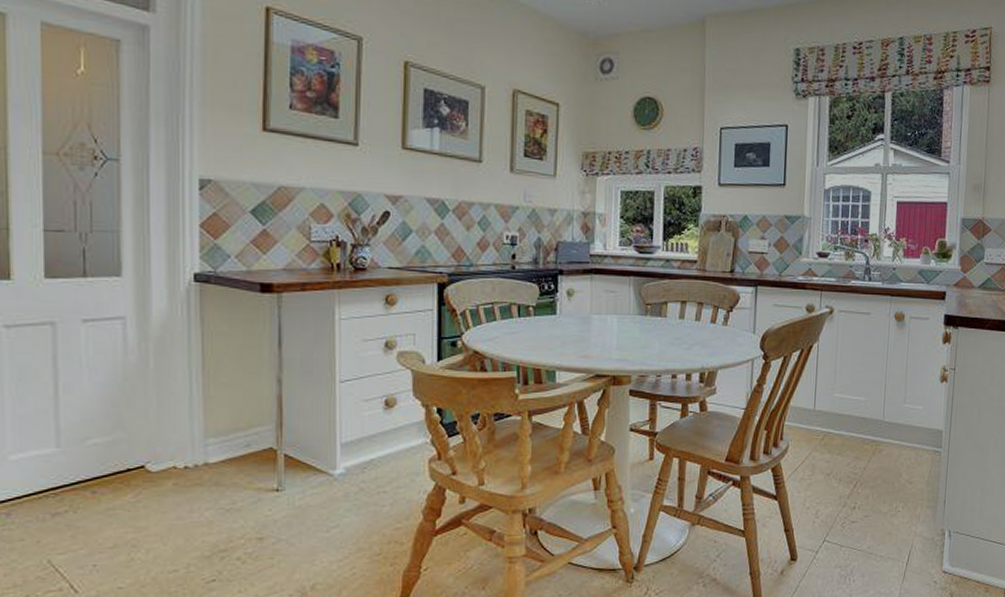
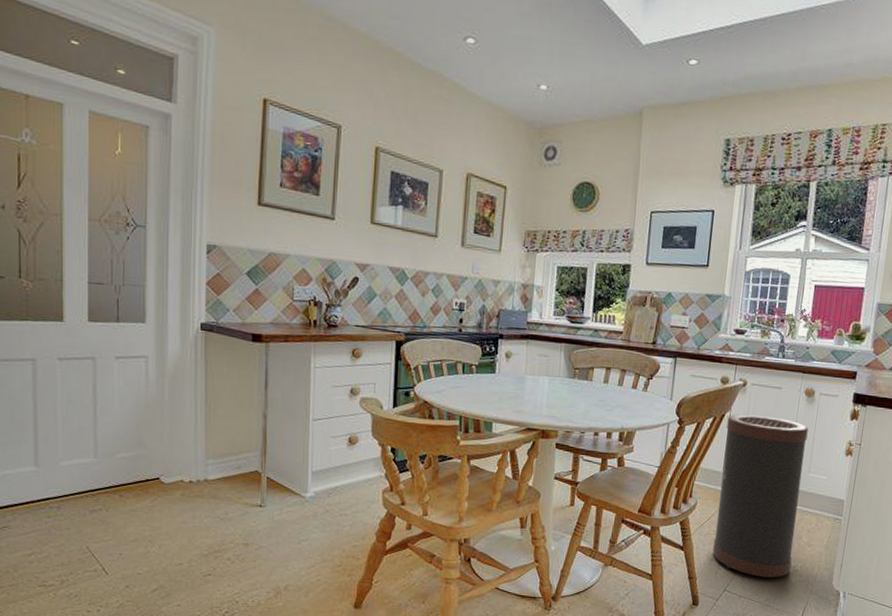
trash can: none [808,345,901,522] -> present [712,414,809,578]

